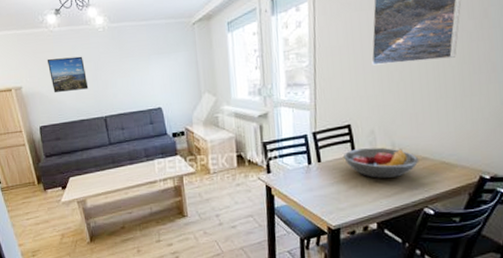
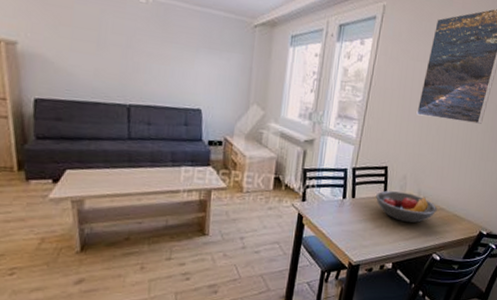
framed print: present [47,56,89,92] -> none [61,16,114,67]

